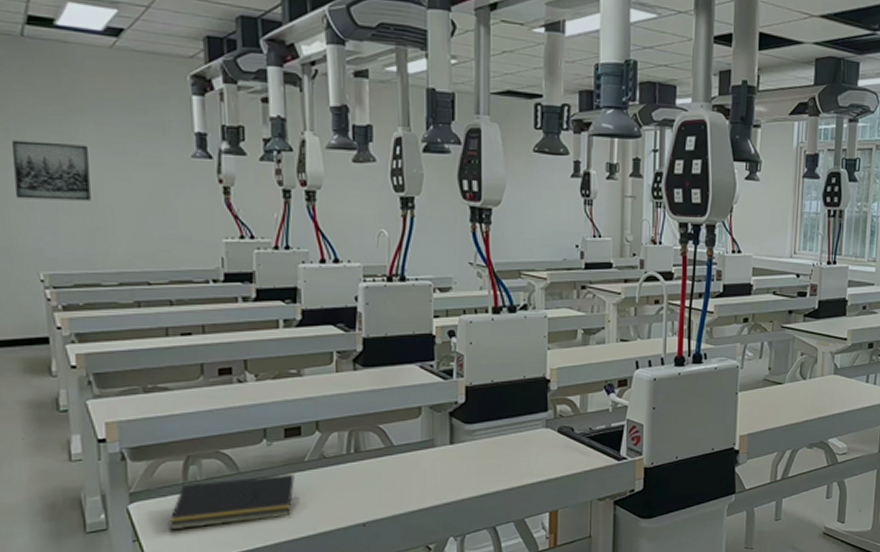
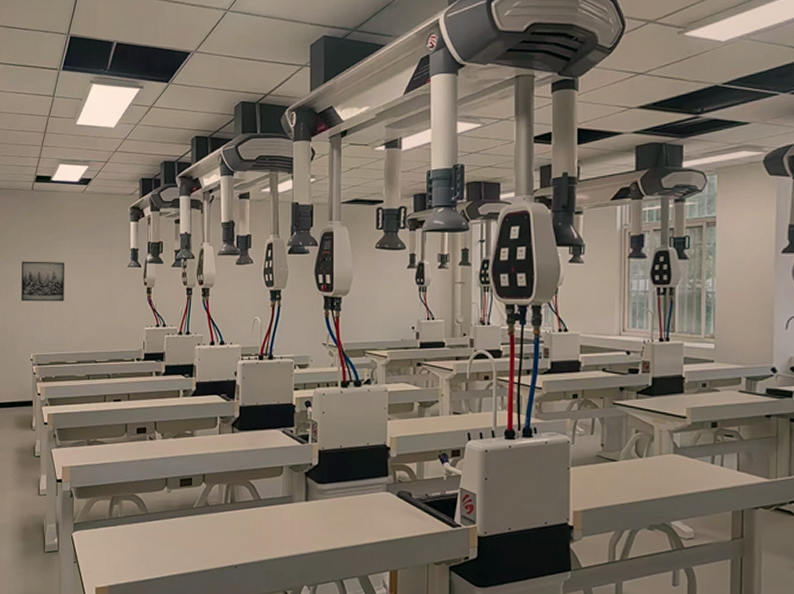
notepad: present [168,474,295,531] -> none [97,517,186,557]

